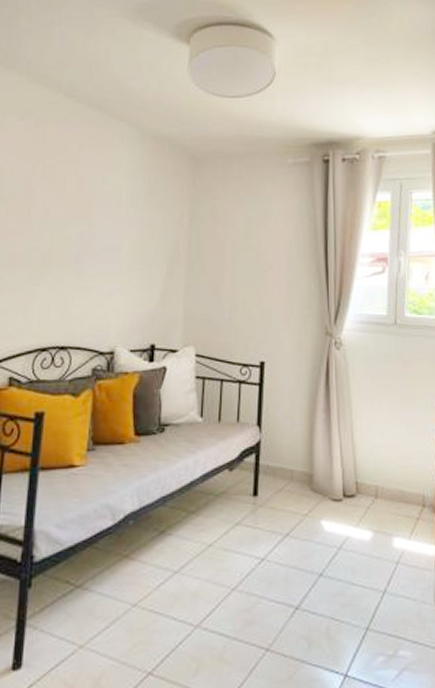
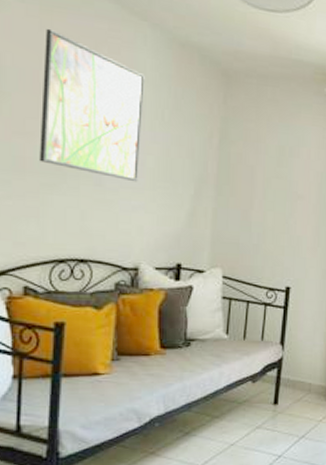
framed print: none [29,139,122,267] -> present [40,28,145,182]

